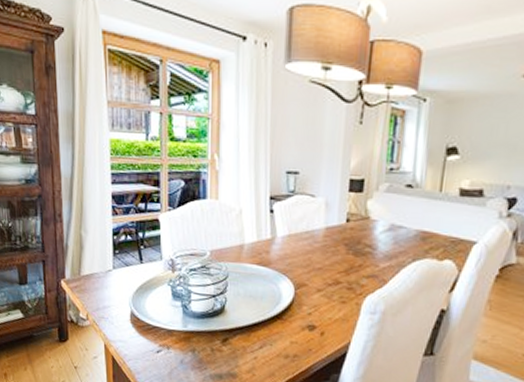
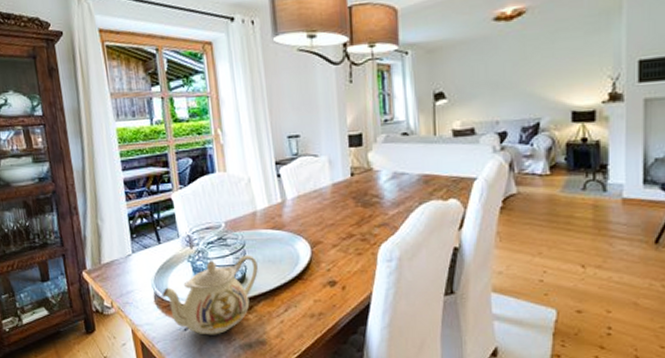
teapot: none [138,286,238,362] -> present [162,254,258,335]

